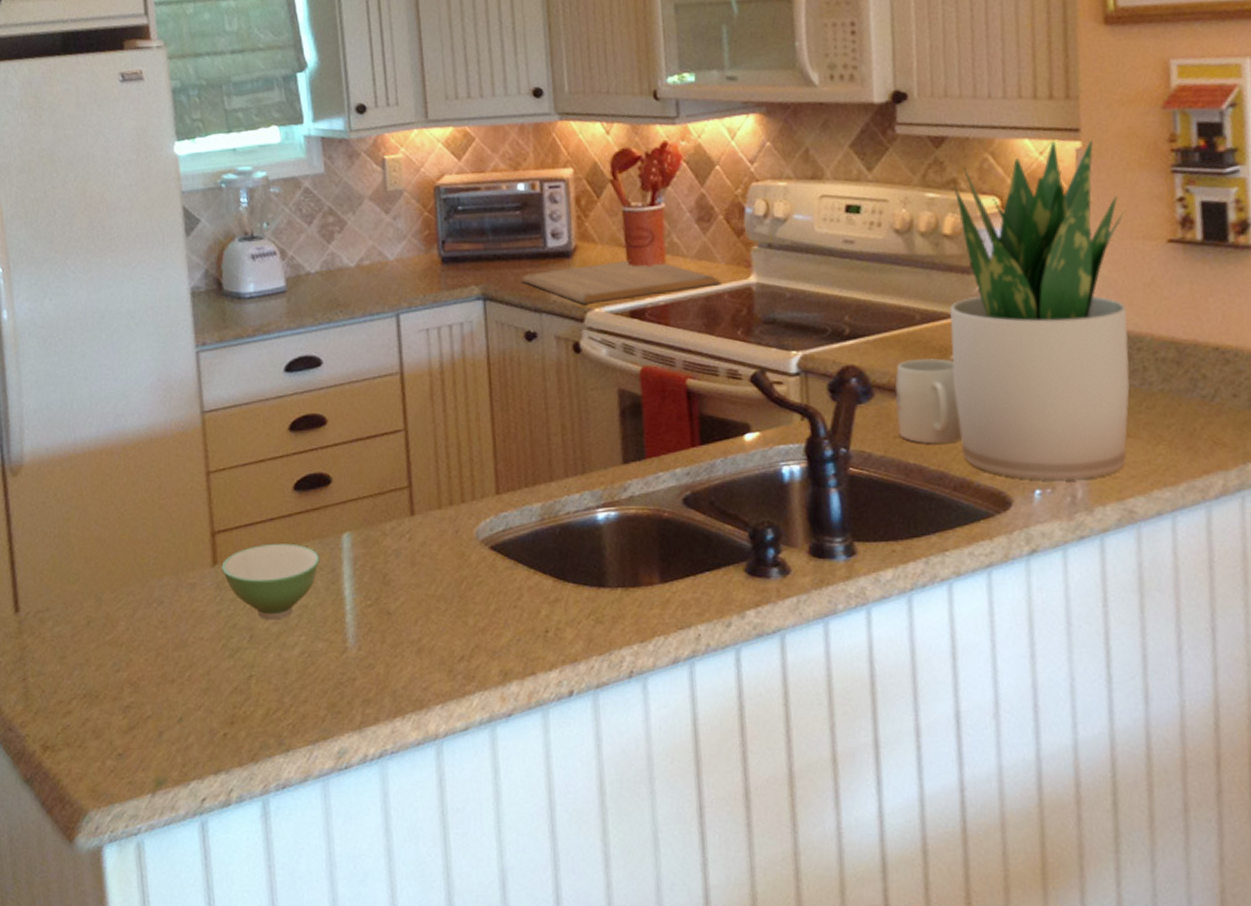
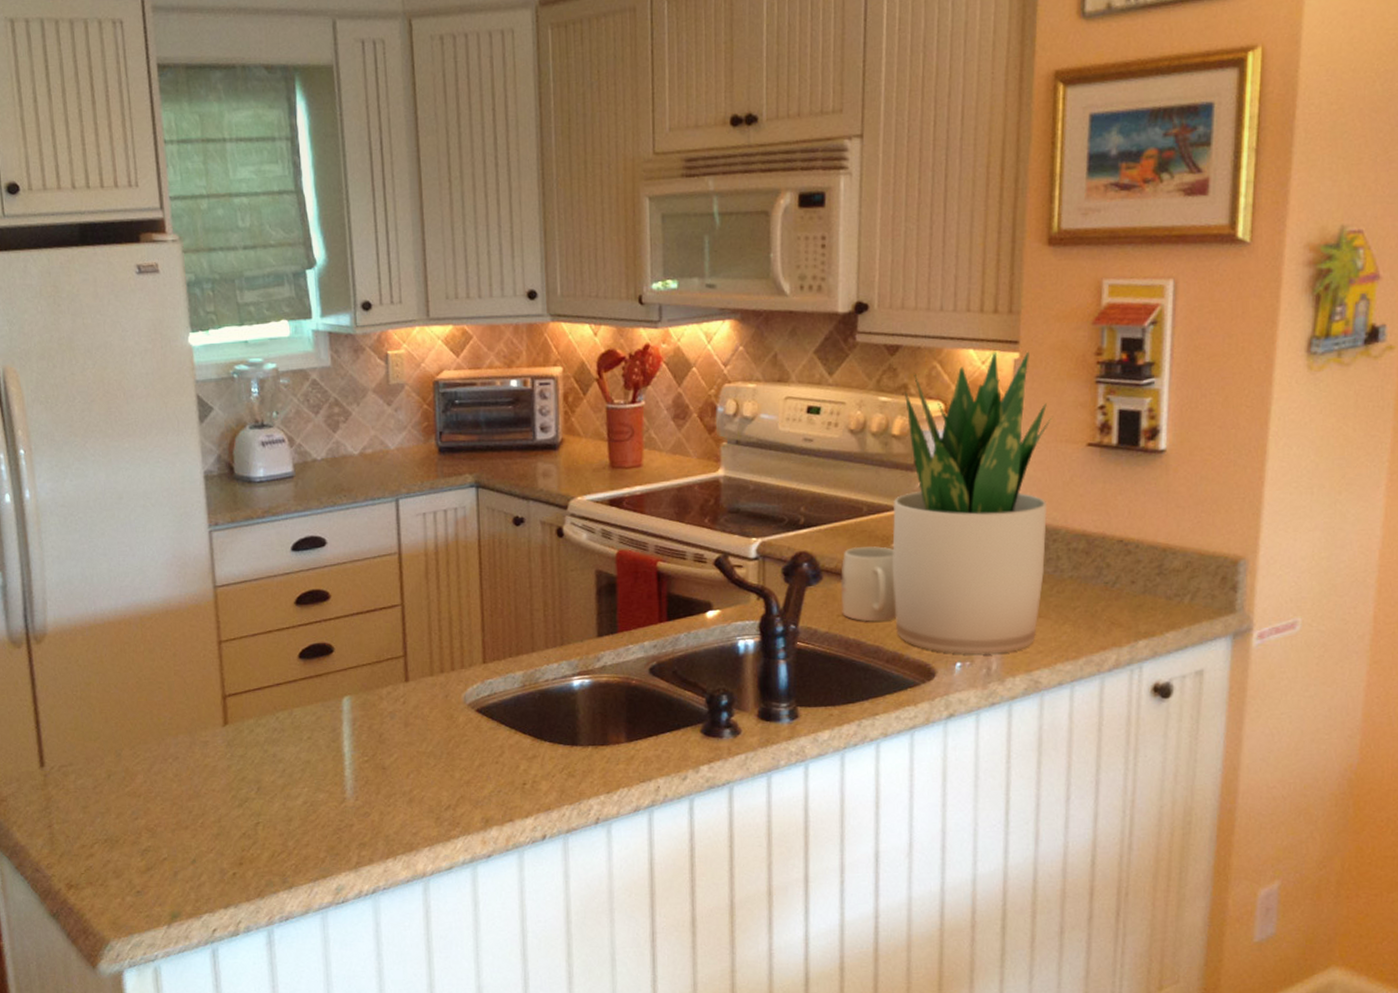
bowl: present [222,543,321,620] -> none [232,706,323,774]
chopping board: present [521,260,721,304] -> none [511,453,693,493]

